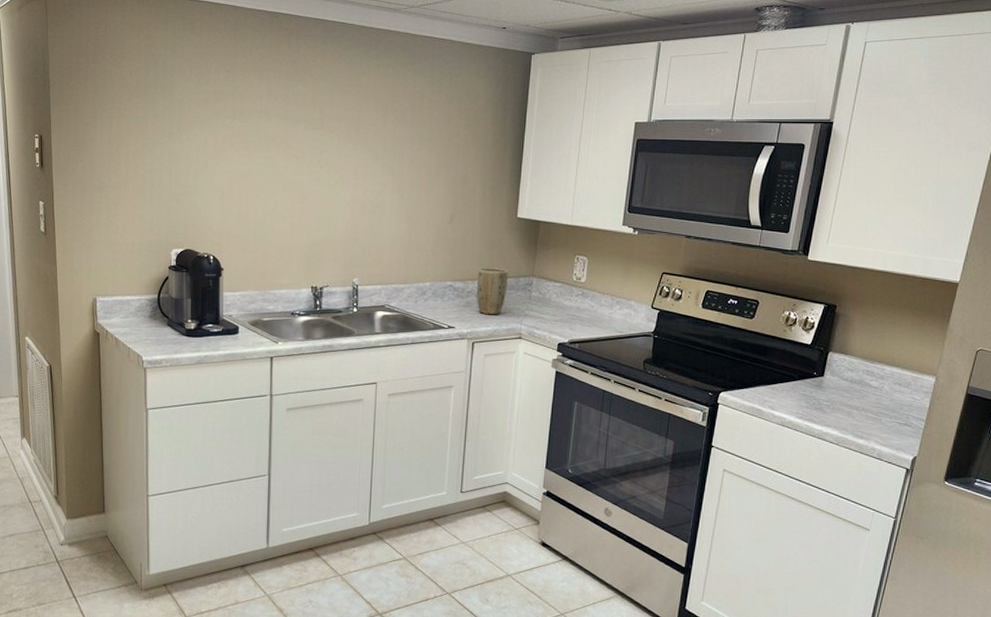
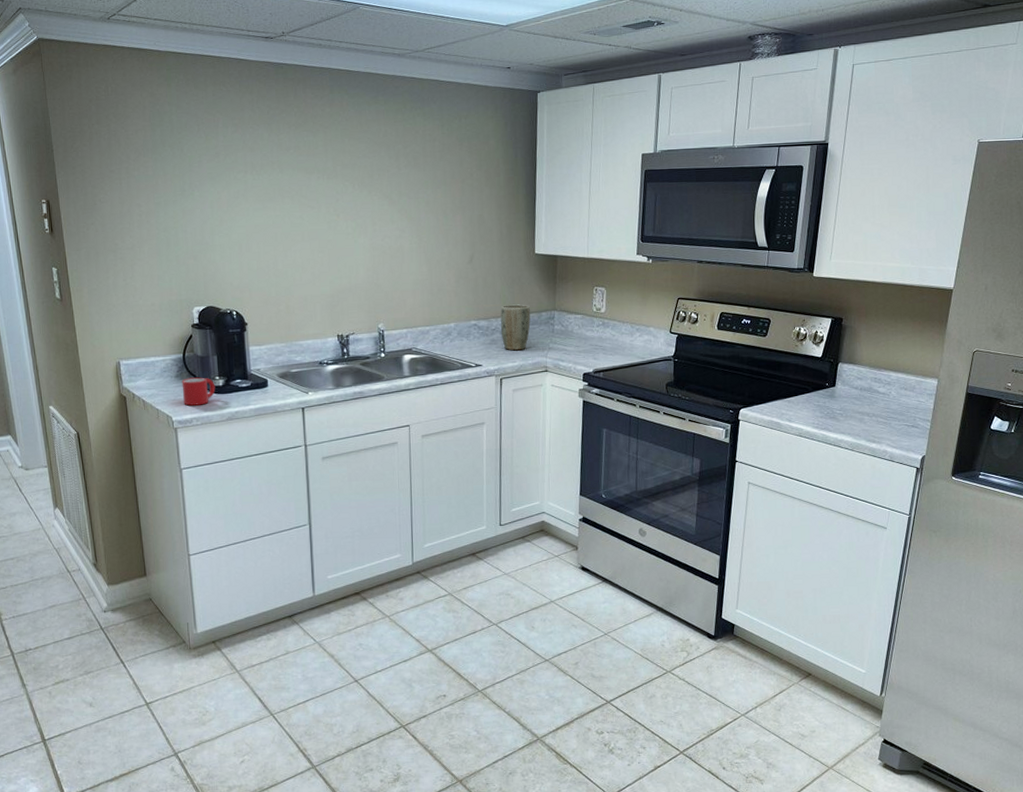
mug: none [154,319,187,347] -> present [182,377,216,406]

